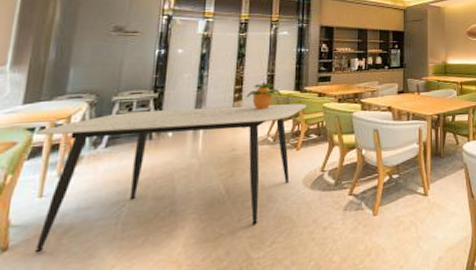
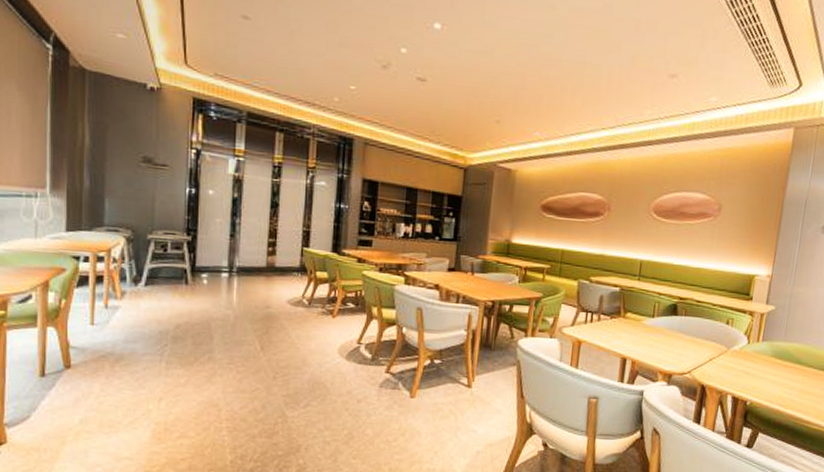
dining table: present [34,103,307,253] -> none [81,252,345,385]
potted plant: present [246,82,281,110] -> none [280,238,318,269]

